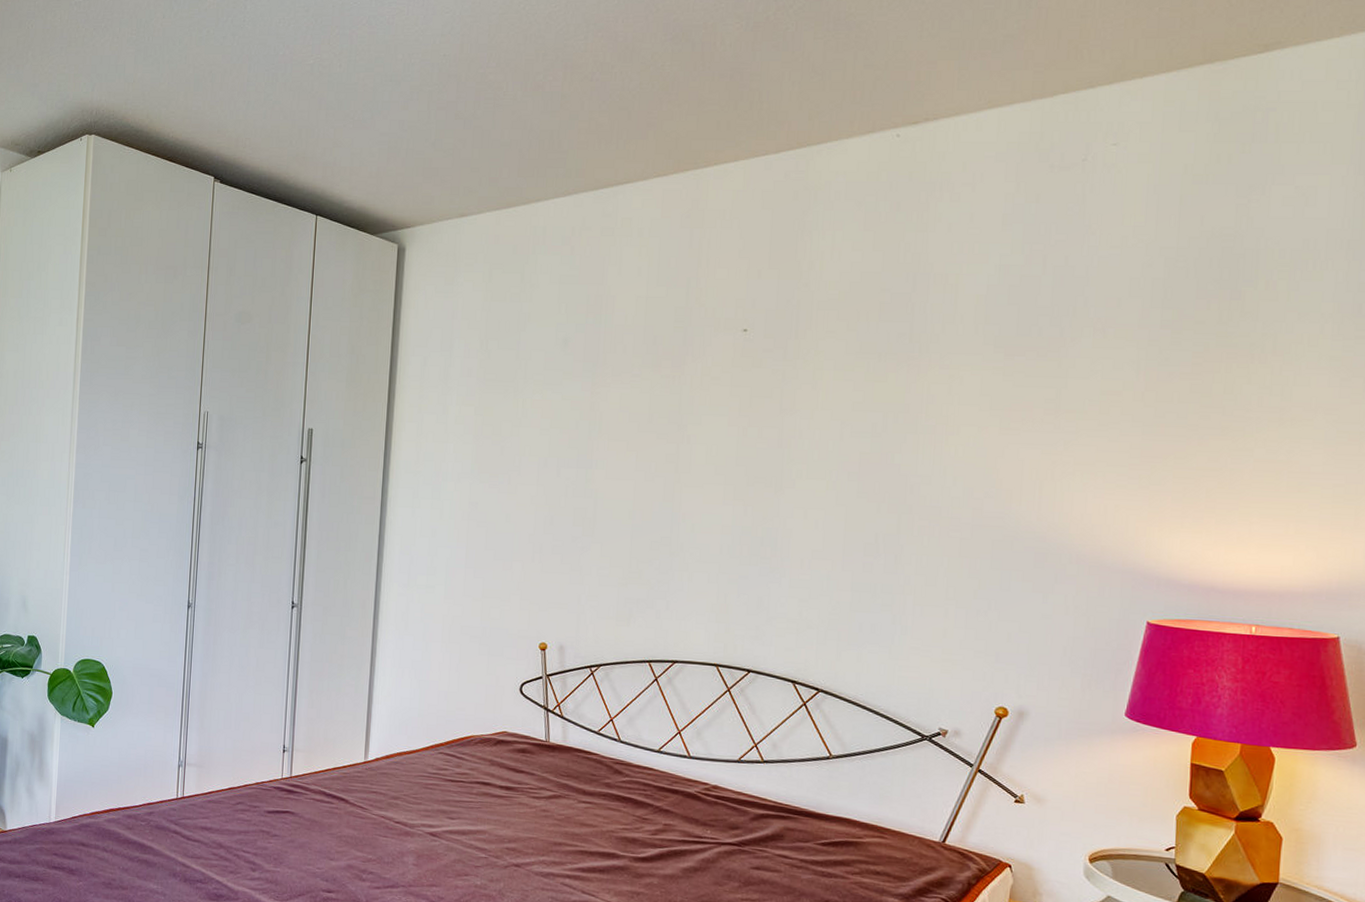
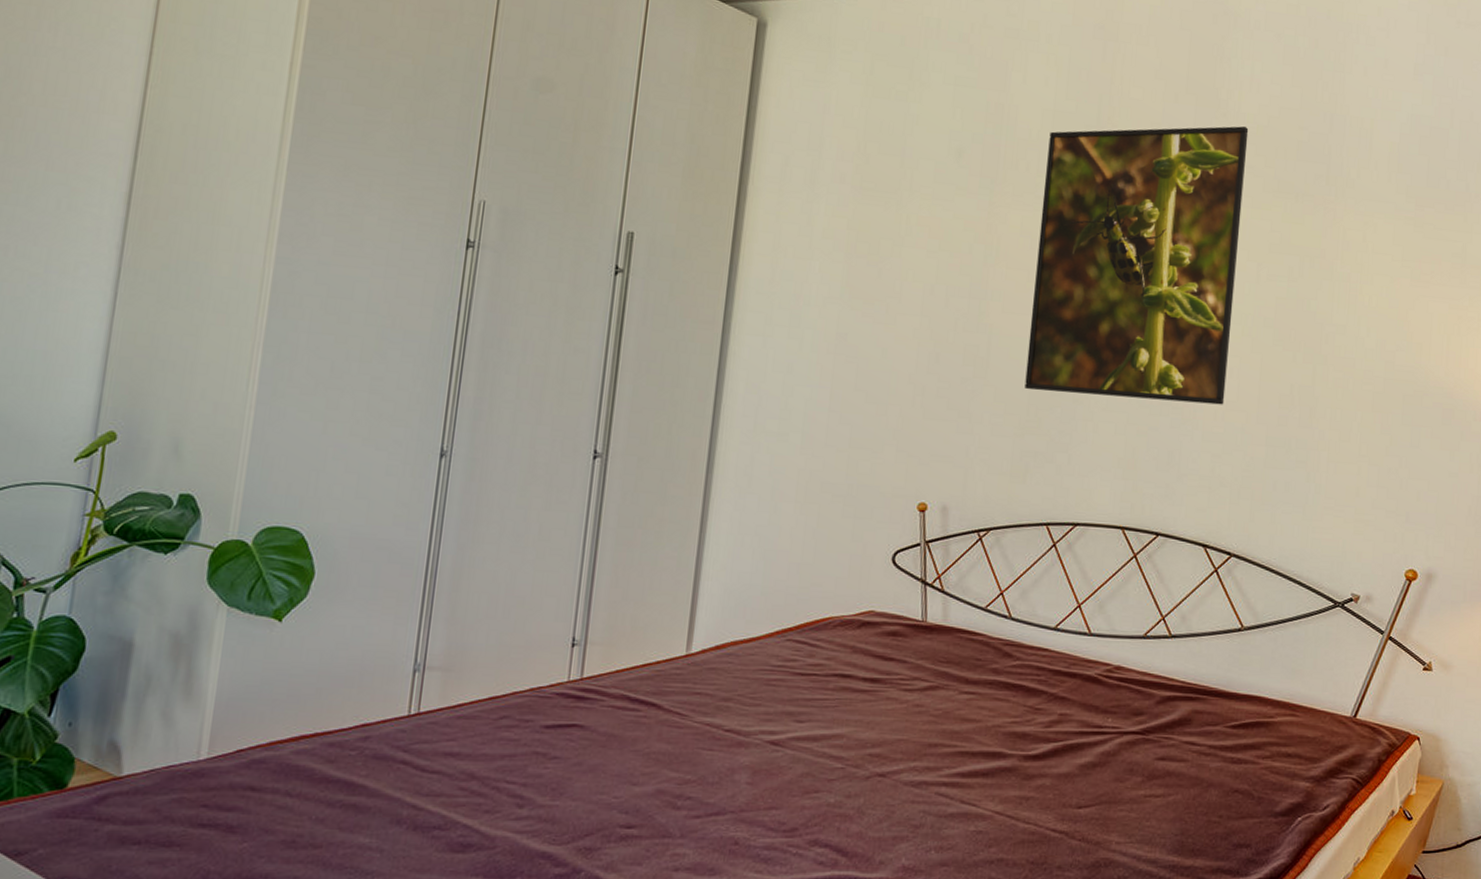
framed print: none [627,294,831,554] -> present [1024,126,1249,405]

